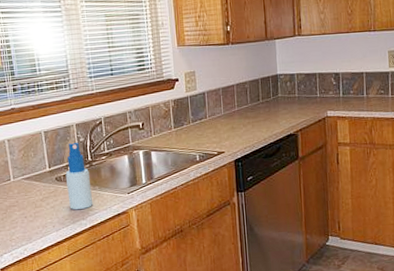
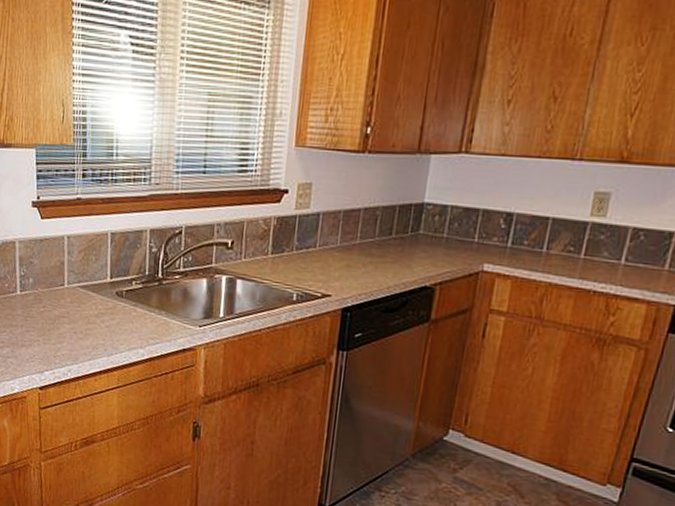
spray bottle: present [65,142,93,209] -> none [127,252,157,336]

